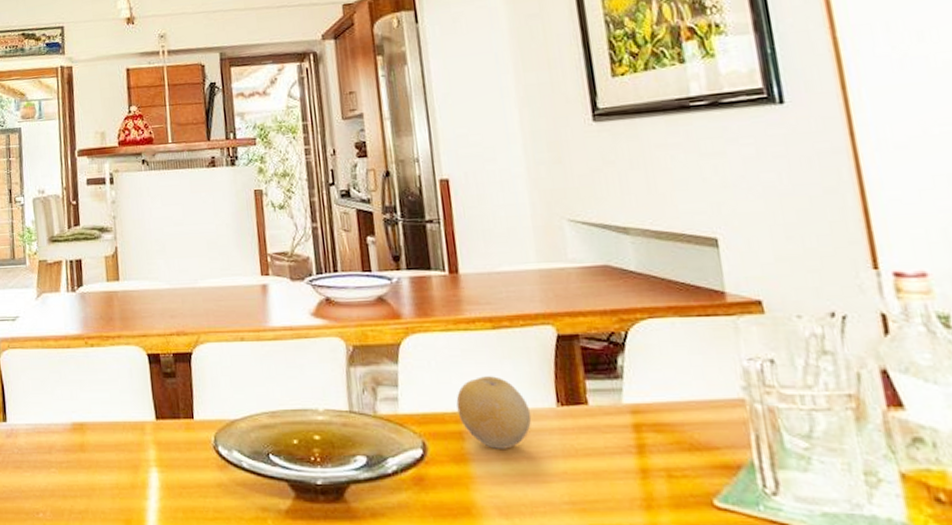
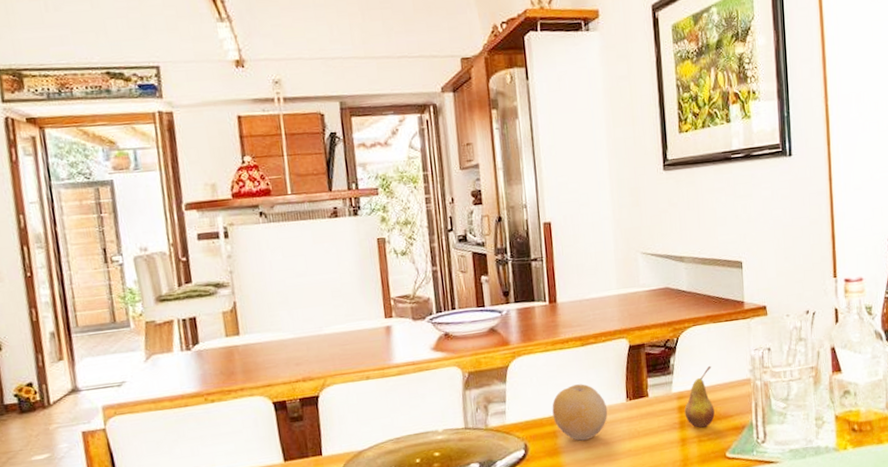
fruit: none [642,373,691,458] -> present [684,365,715,428]

